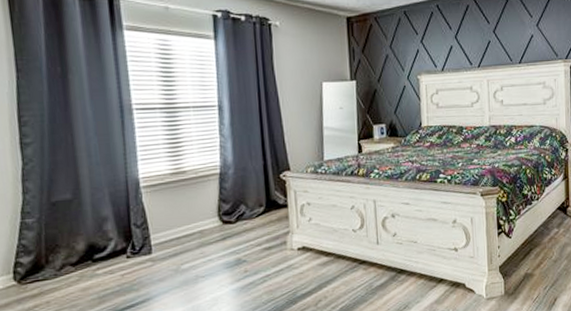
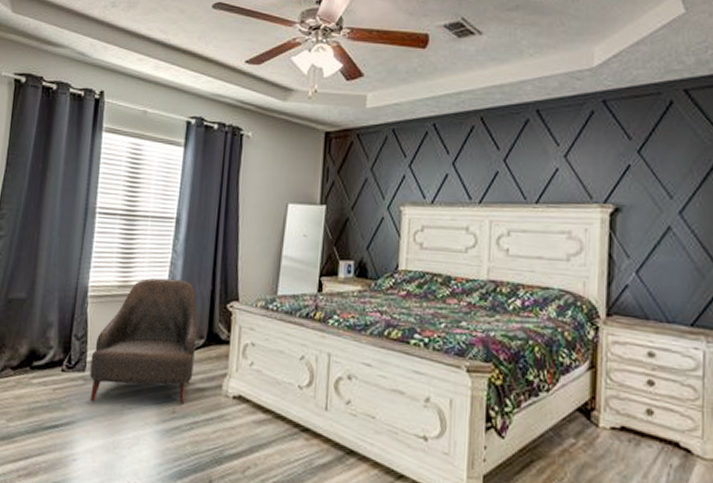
leather: none [155,159,259,279] -> present [89,278,197,404]

